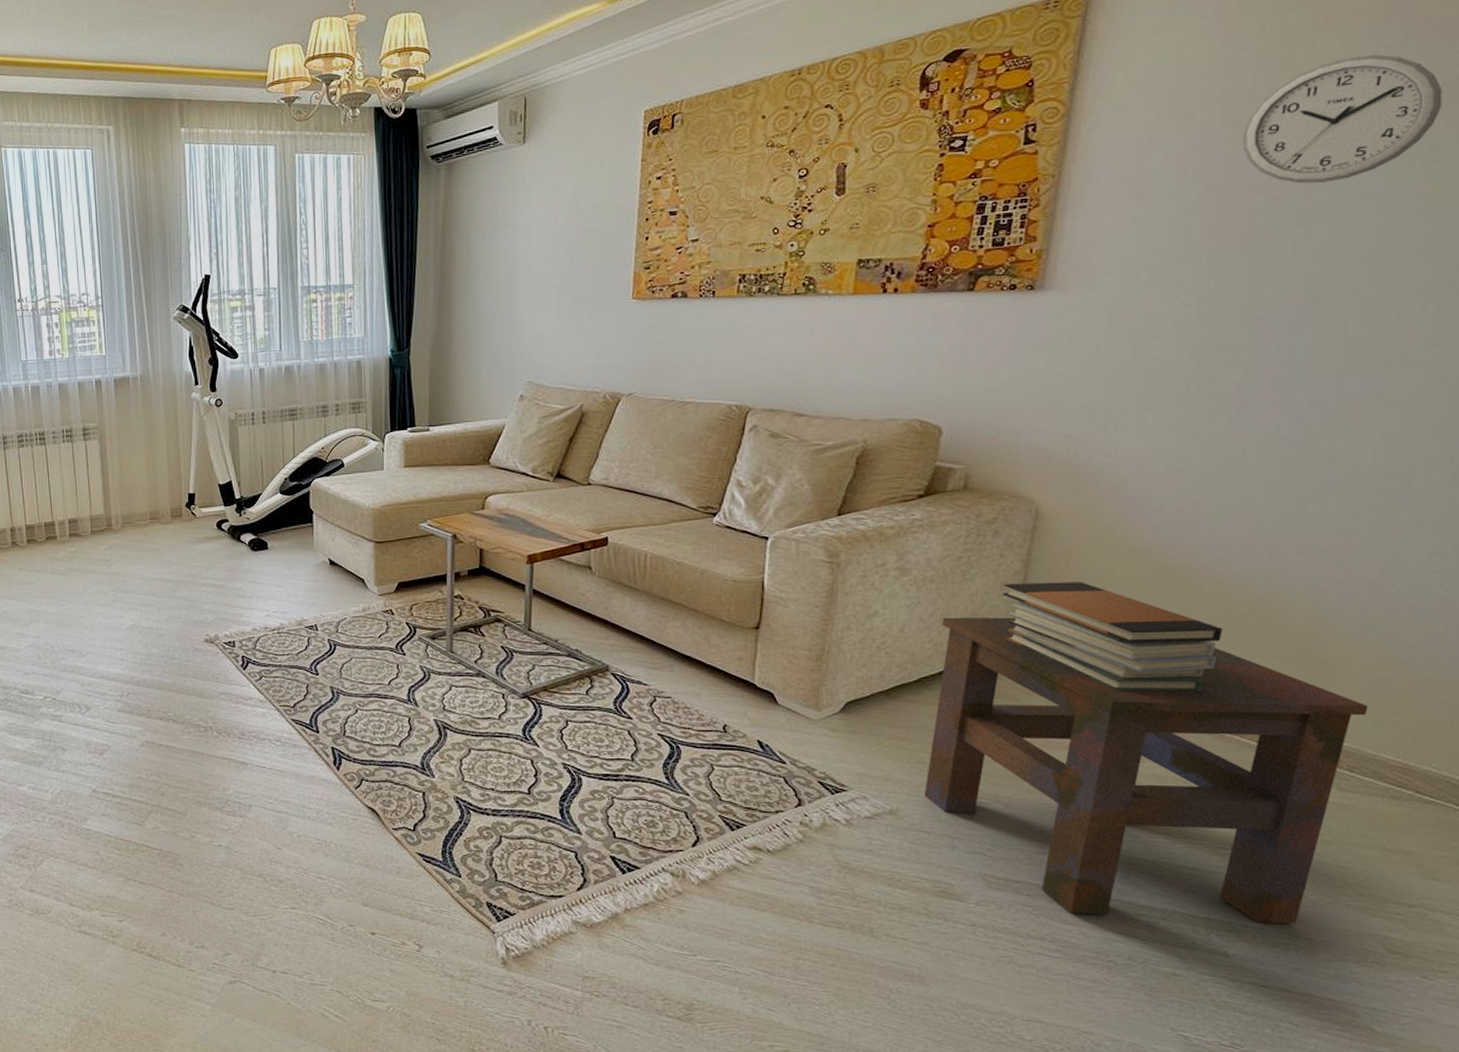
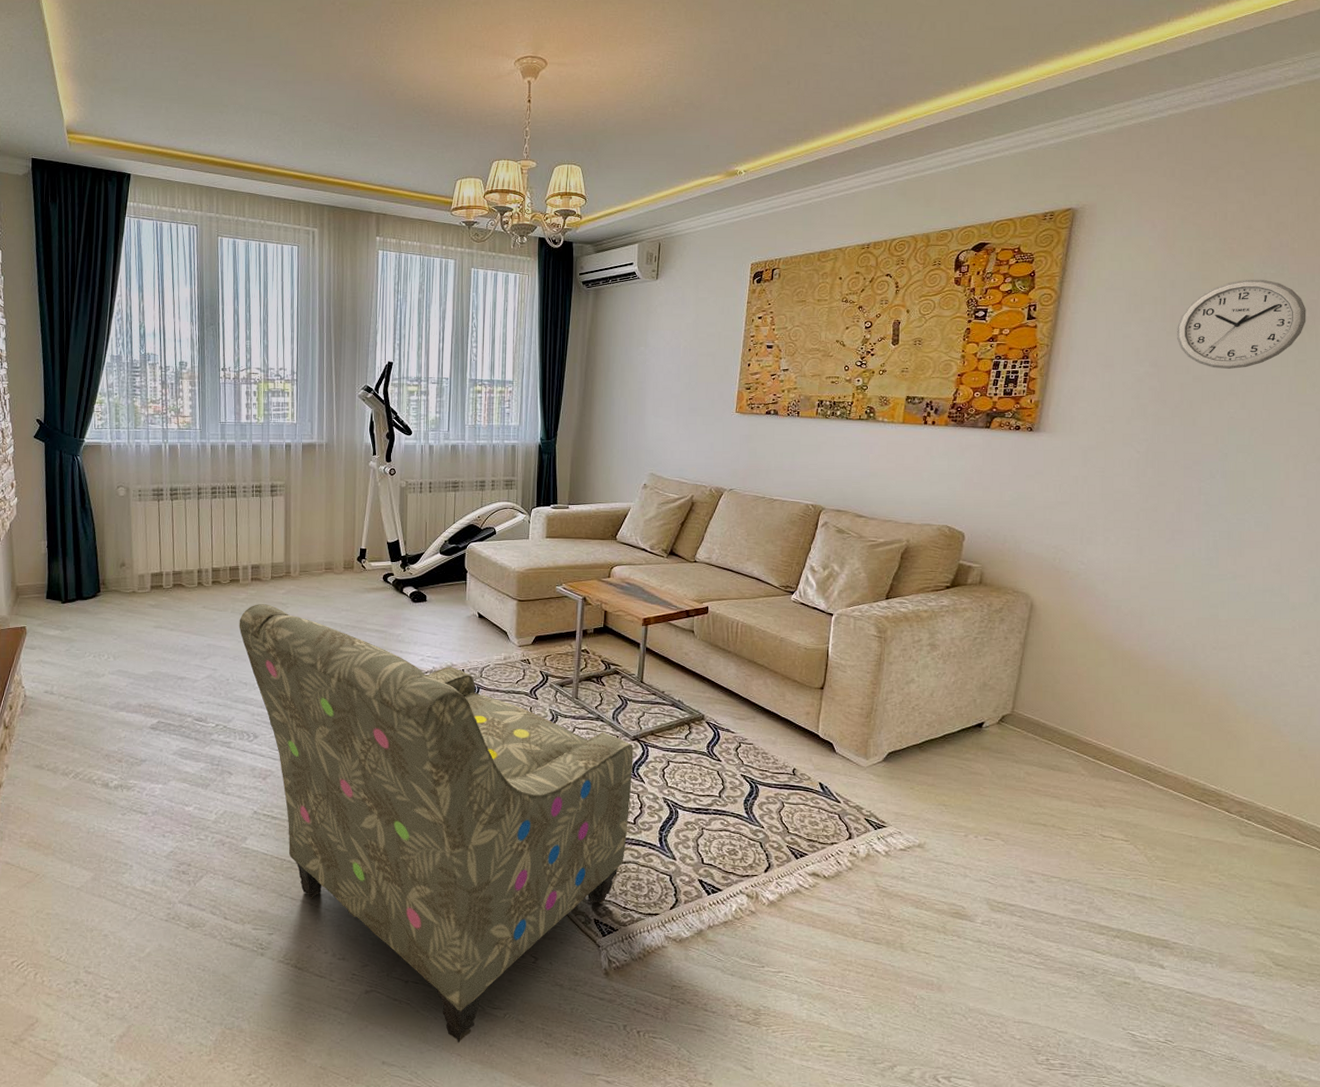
armchair: none [59,562,524,1038] -> present [239,604,634,1043]
side table: present [924,617,1368,923] -> none [945,686,1260,941]
book stack: present [1003,582,1223,692] -> none [1006,661,1161,754]

